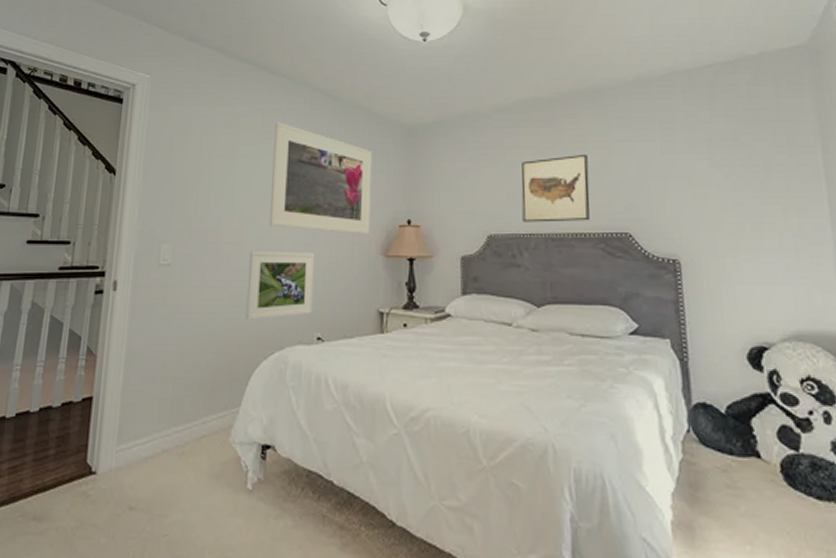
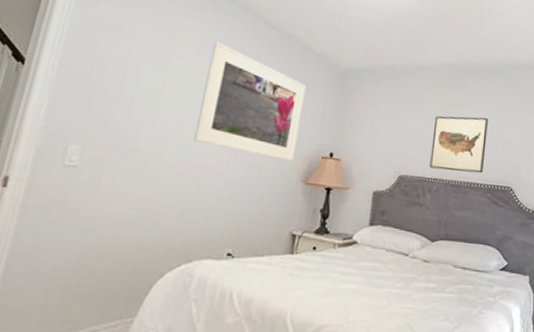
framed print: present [246,251,315,320] -> none [154,163,237,232]

